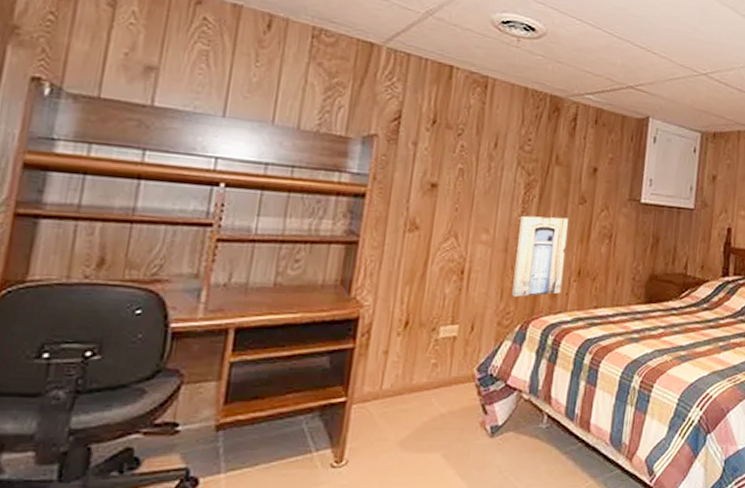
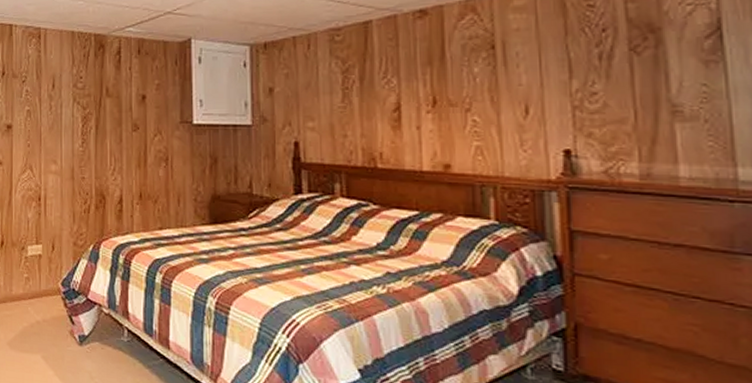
wall art: present [512,215,568,297] -> none [82,145,126,220]

